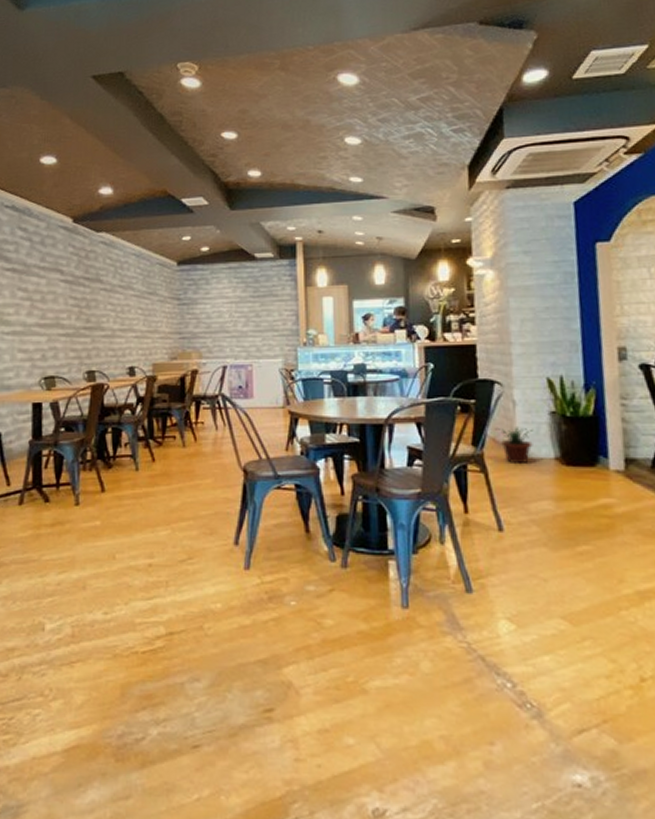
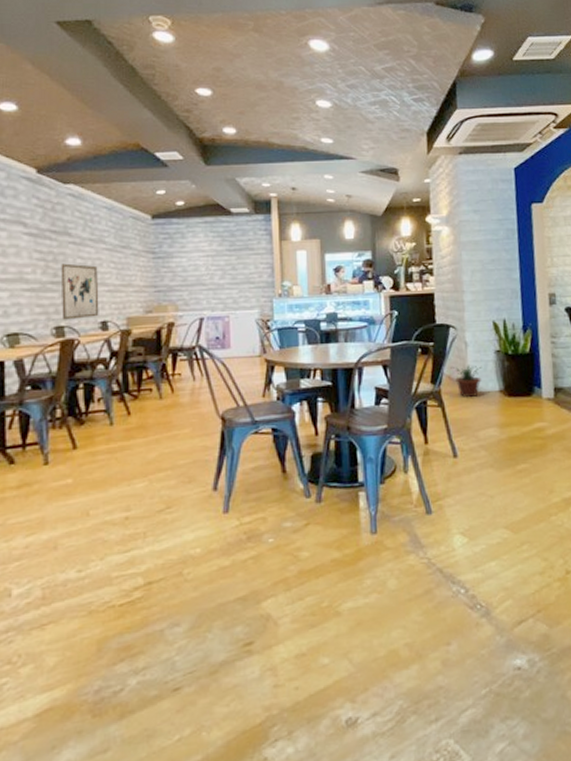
wall art: none [92,309,127,365] -> present [60,263,99,320]

